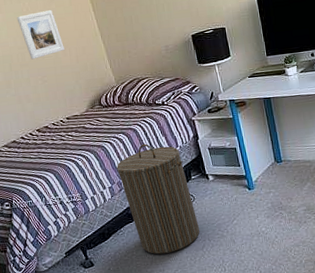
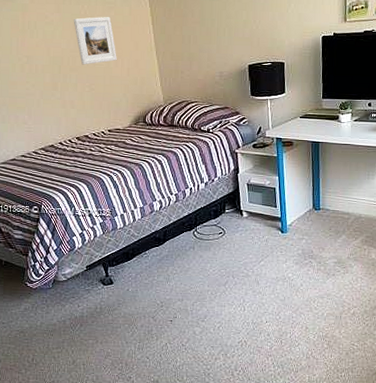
laundry hamper: present [116,143,200,254] -> none [151,169,226,284]

